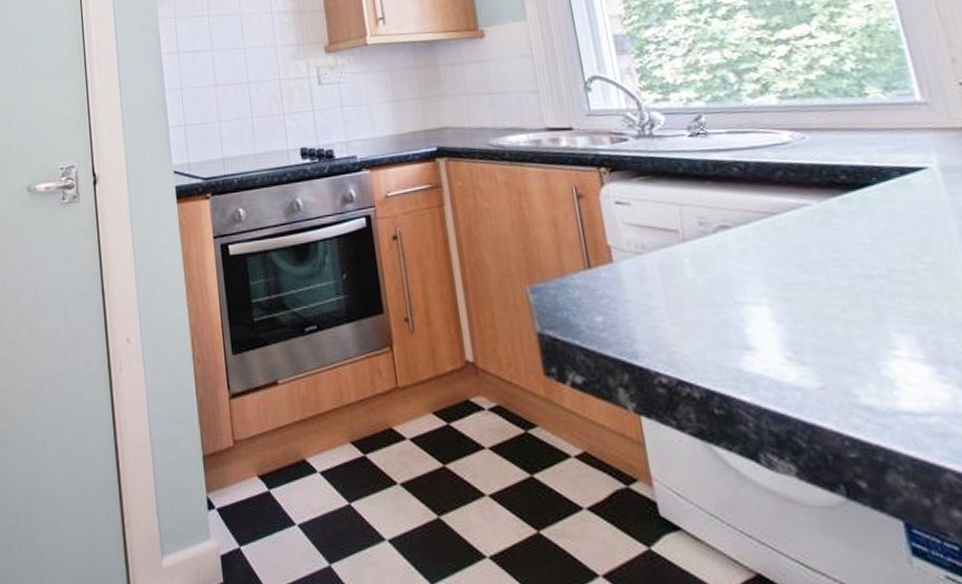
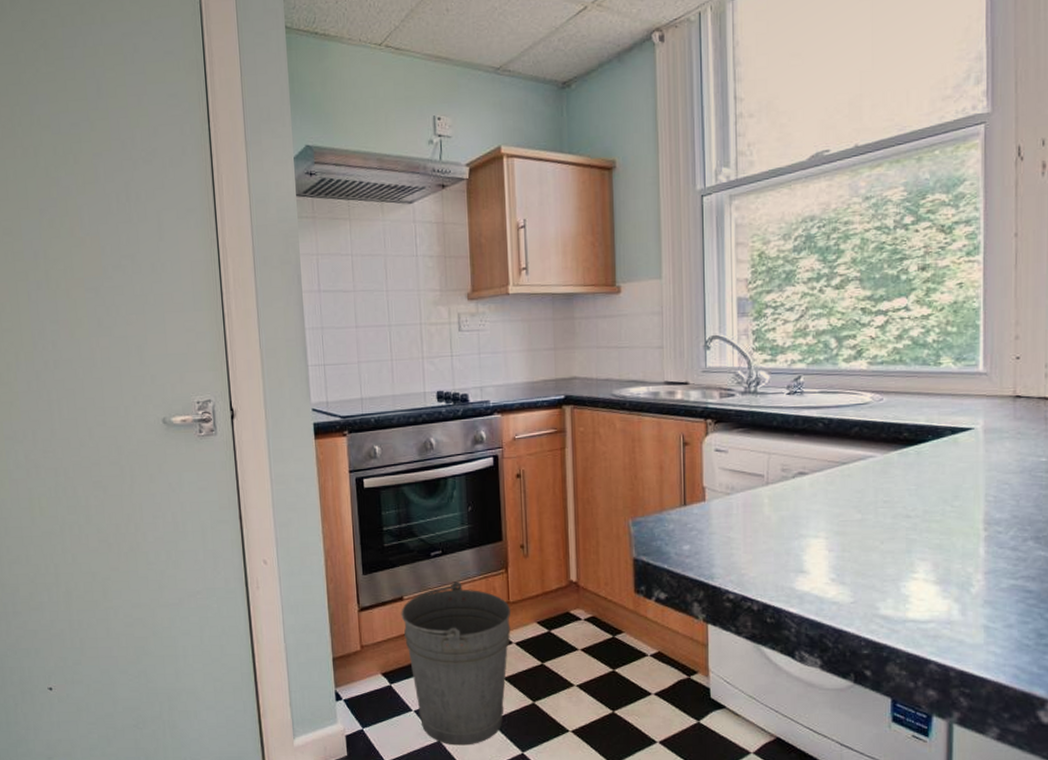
bucket: none [276,362,404,573] -> present [401,581,511,746]

